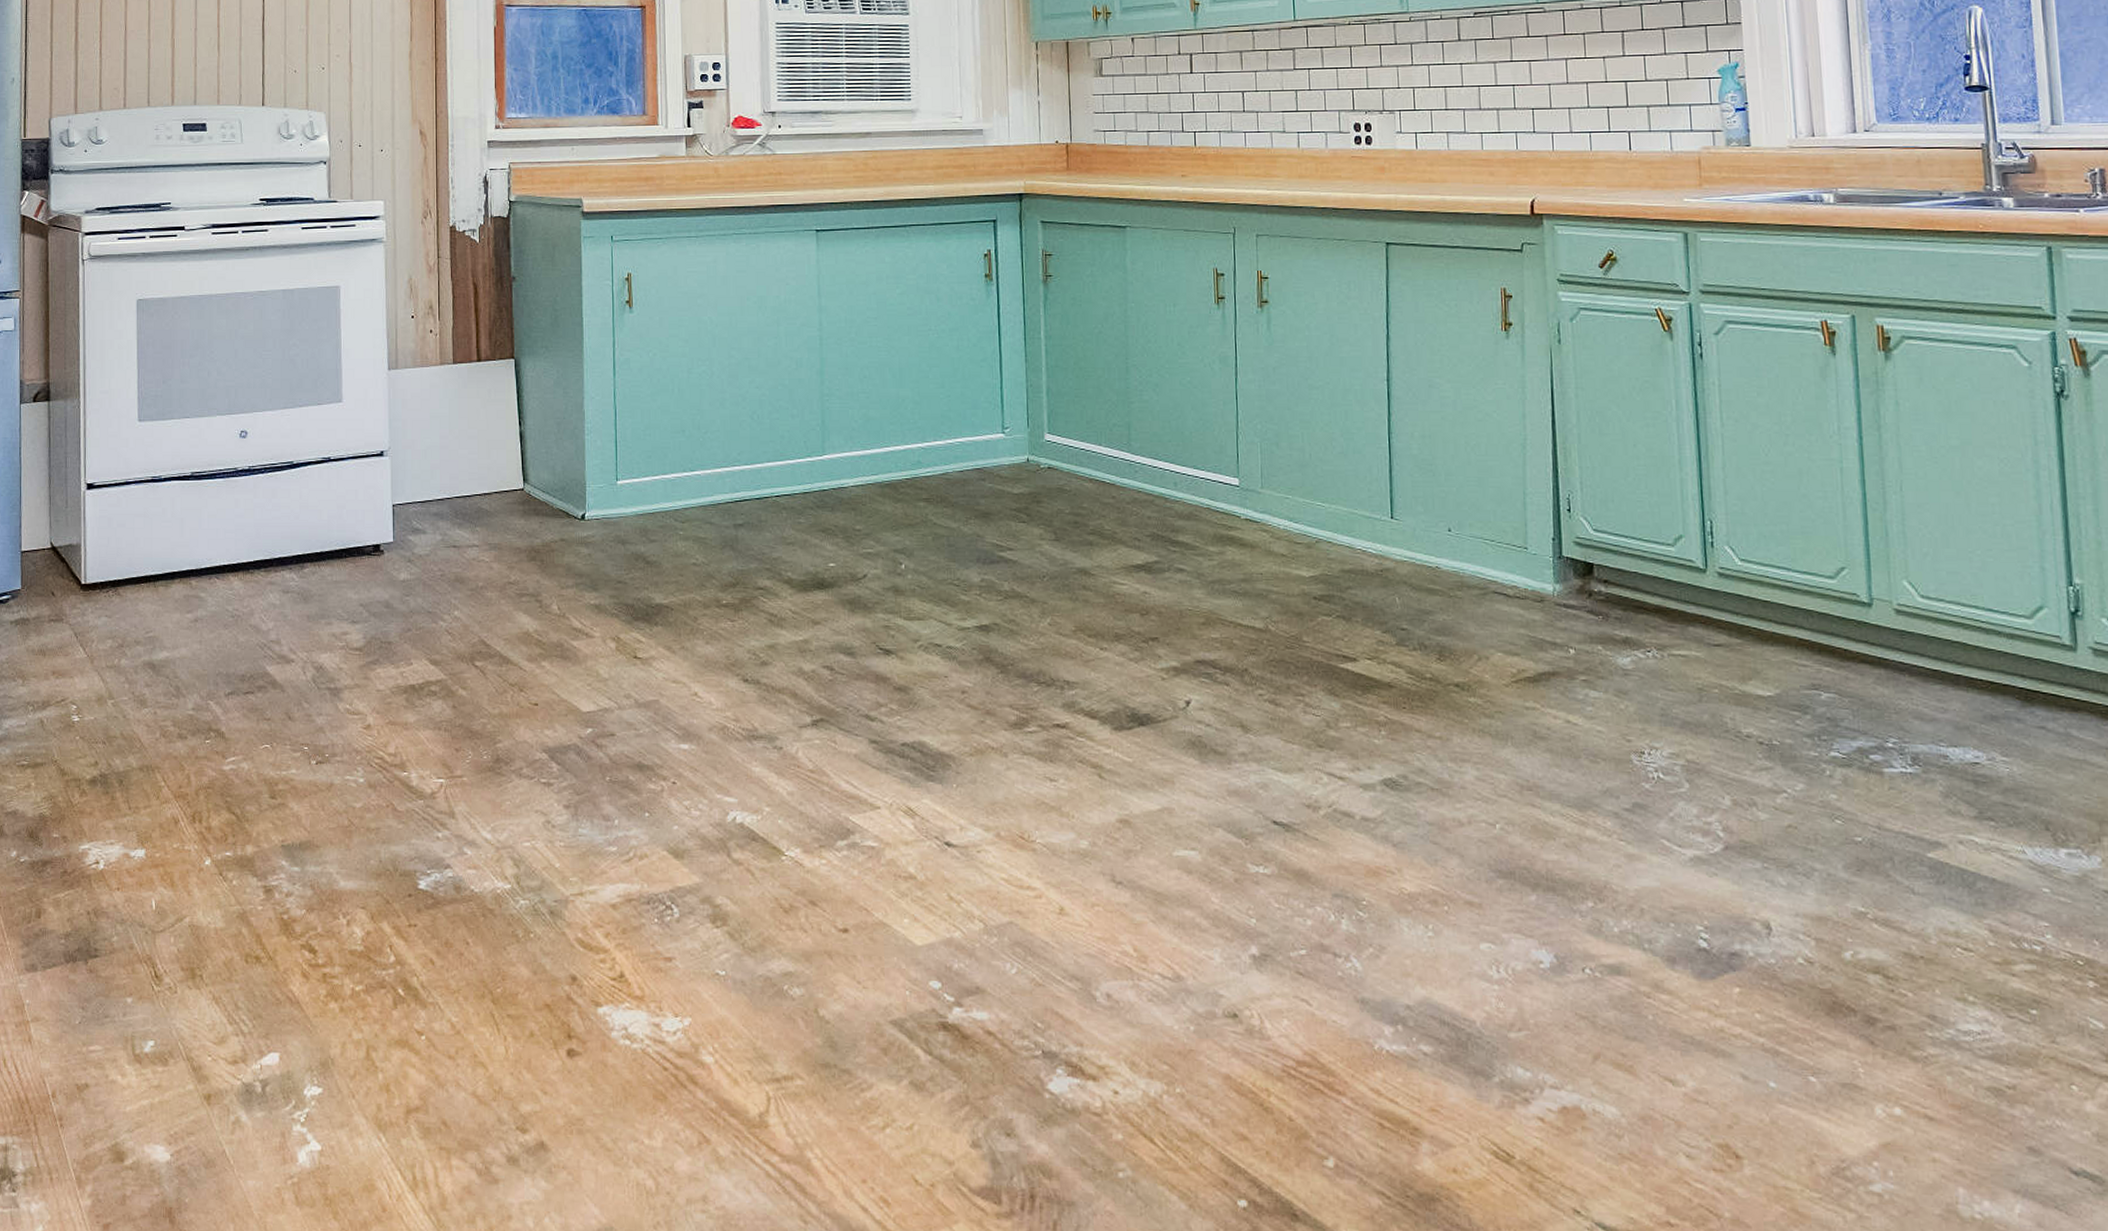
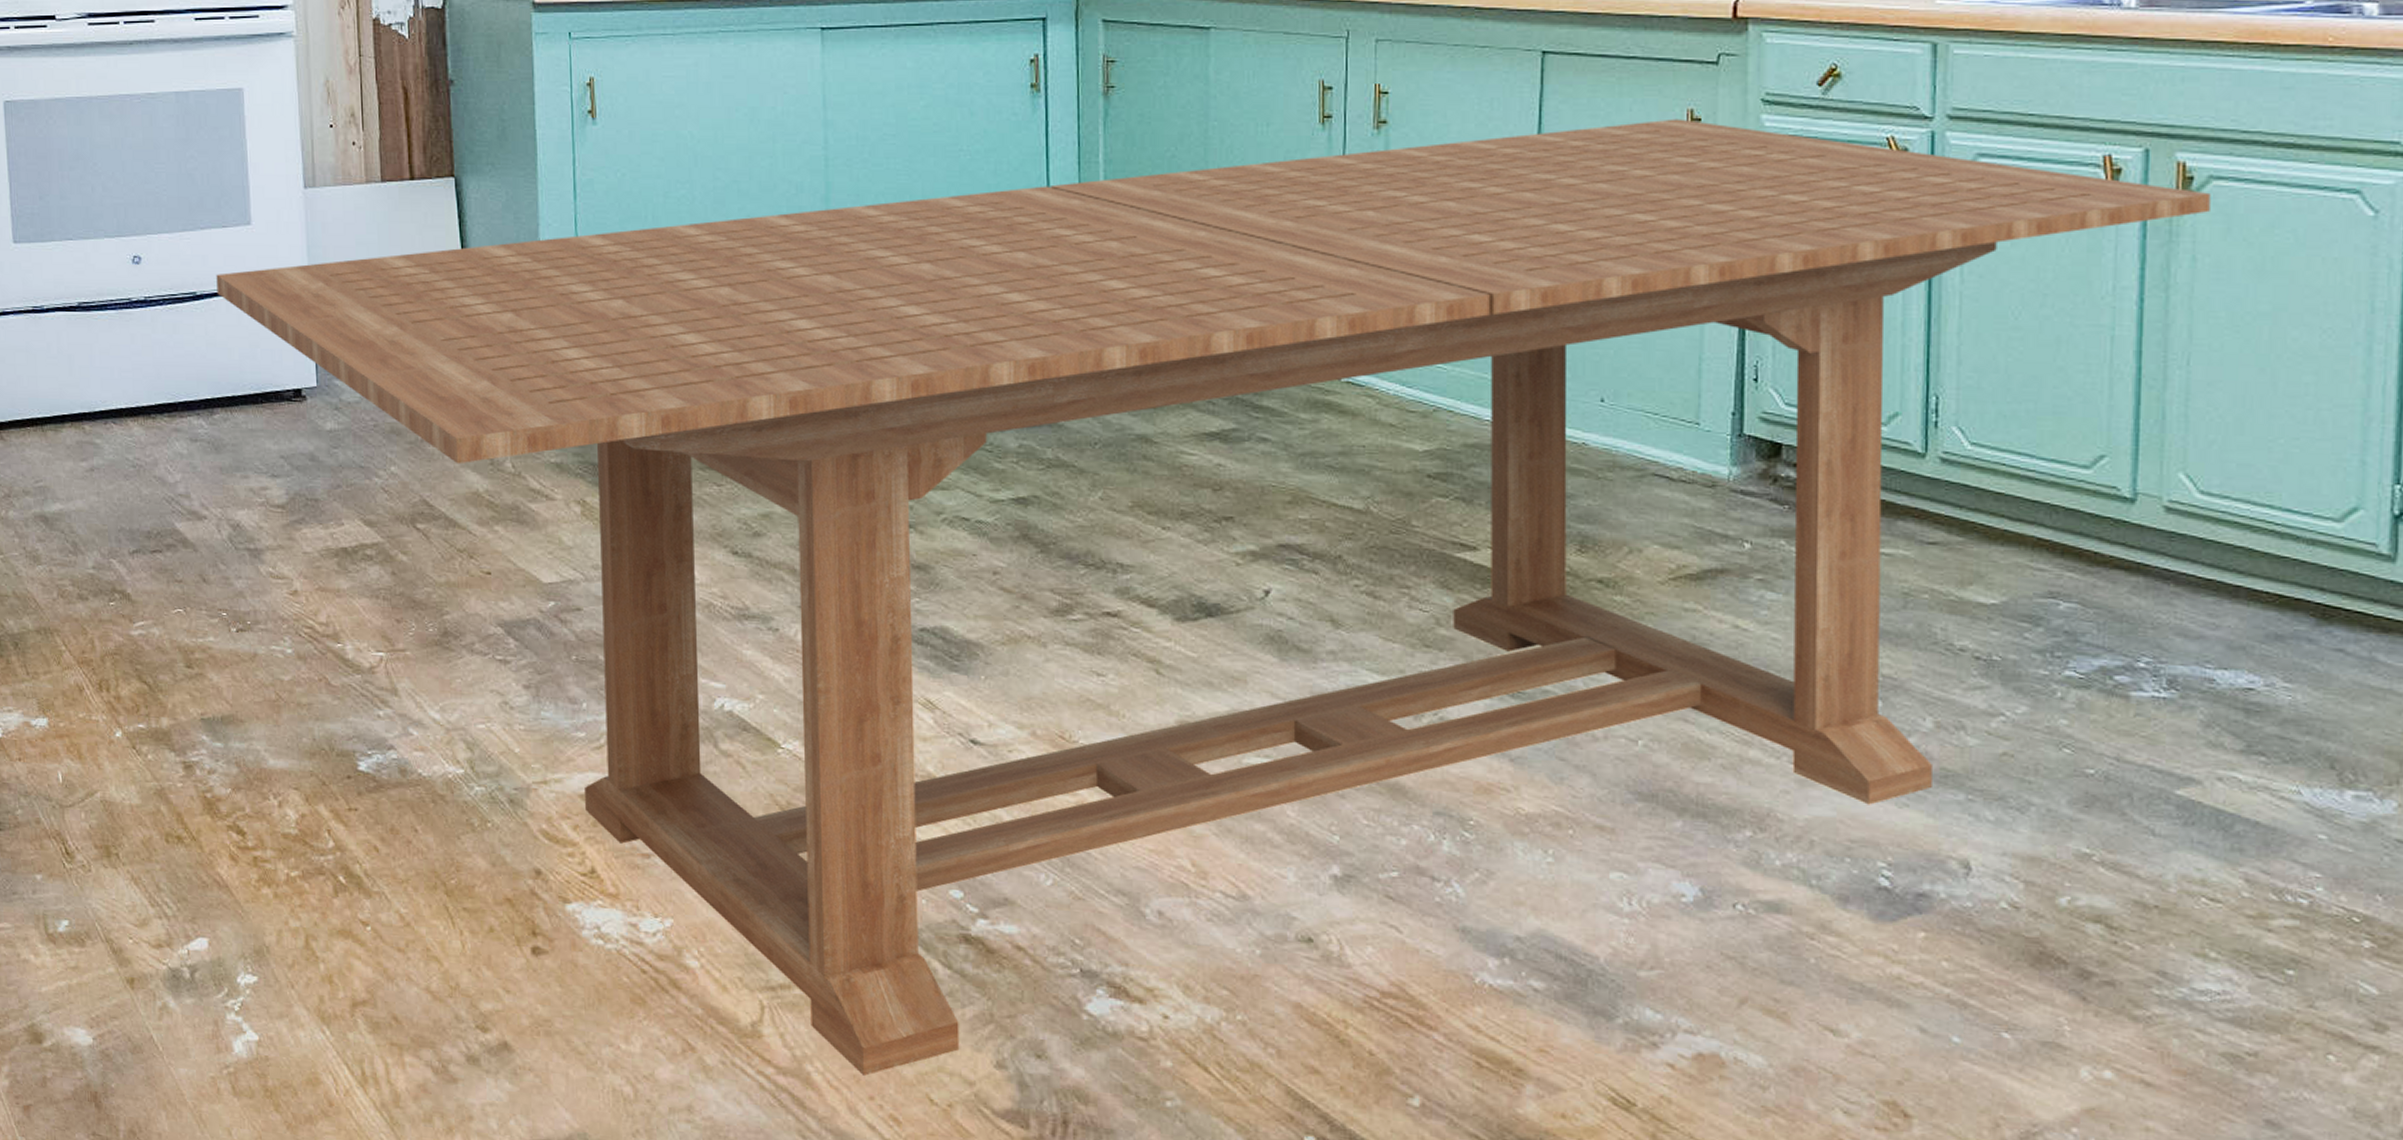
dining table: none [311,296,1905,1160] -> present [216,118,2211,1076]

